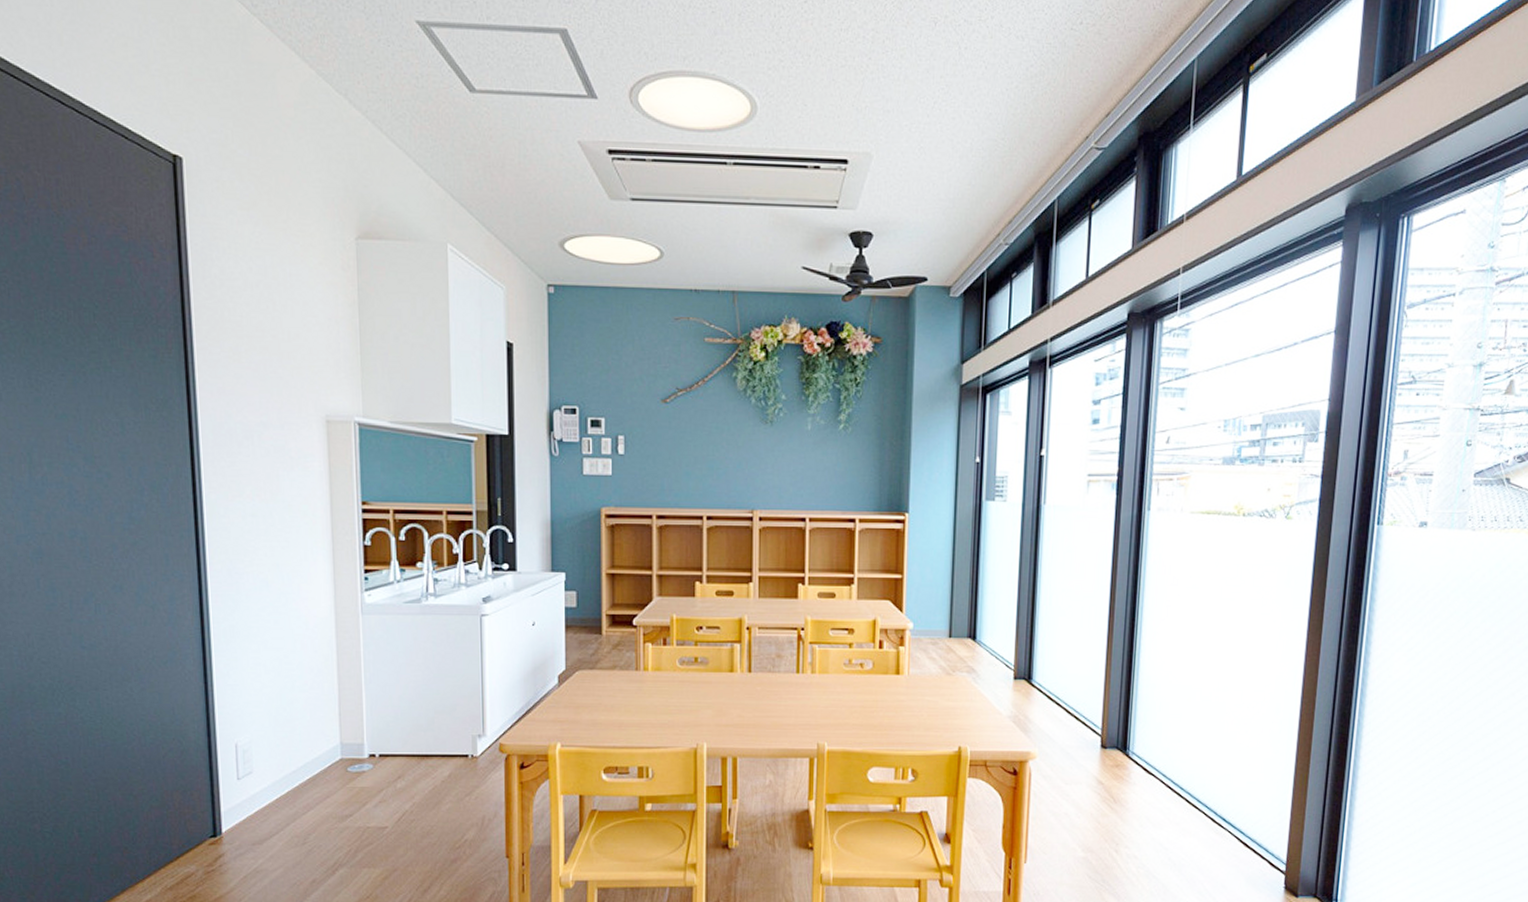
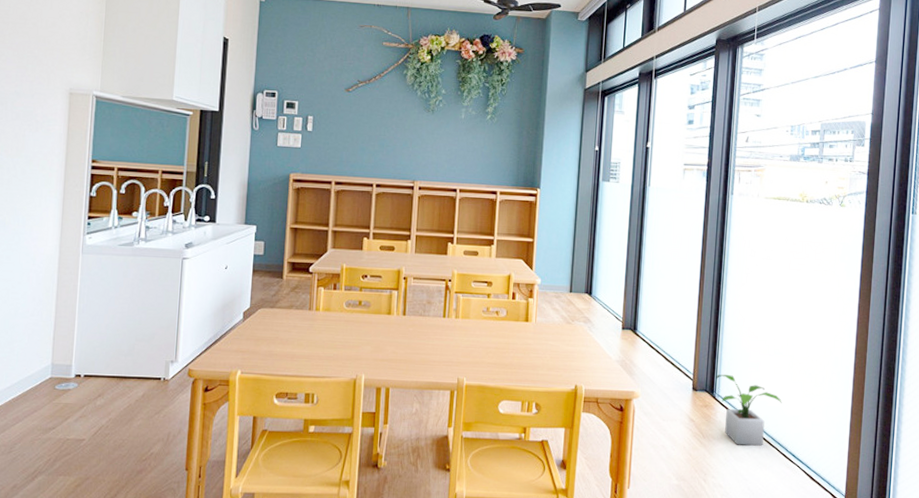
potted plant: none [1129,727,1211,810] -> present [716,374,783,446]

